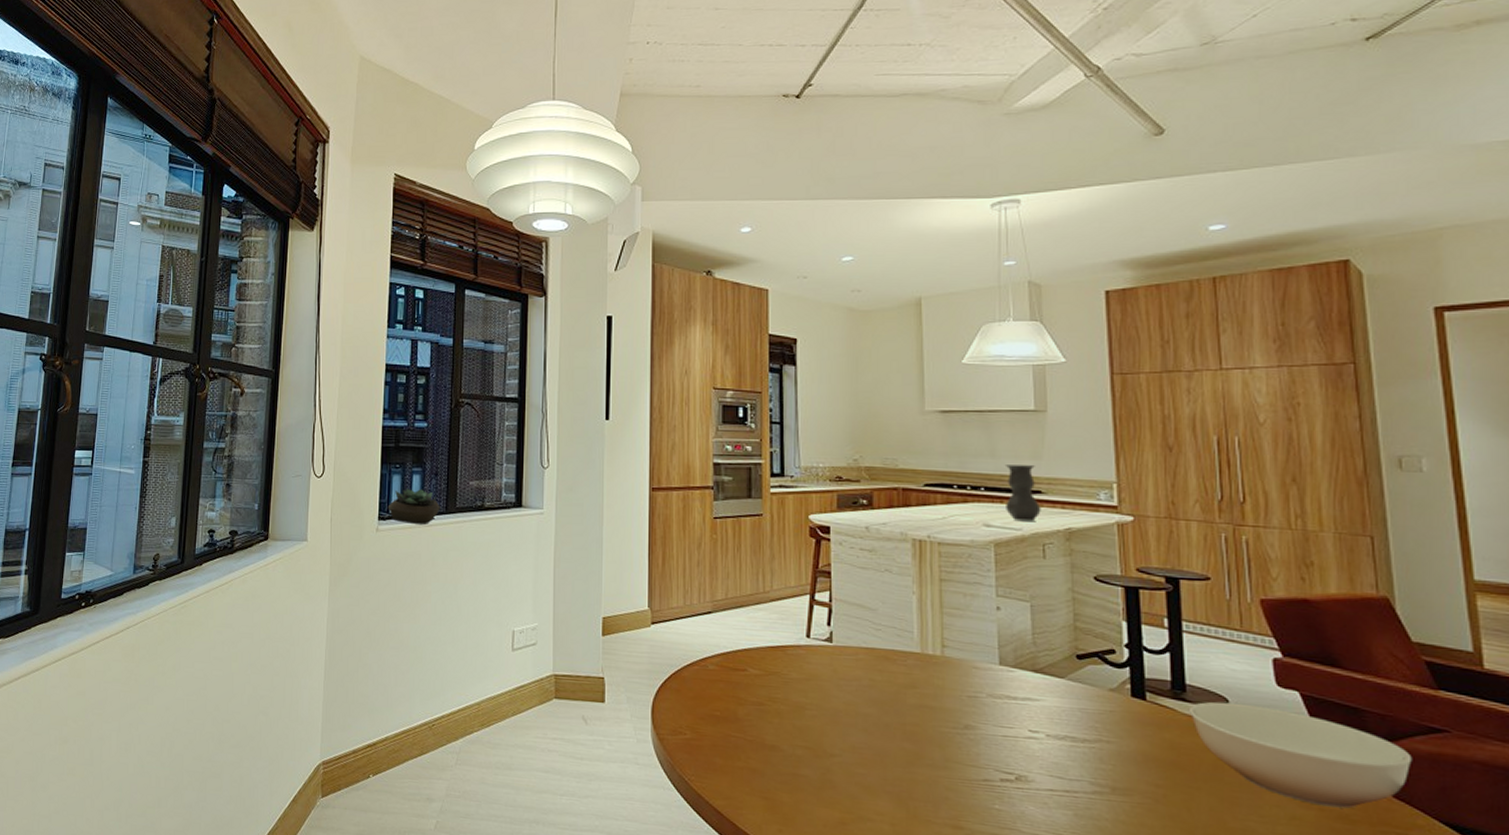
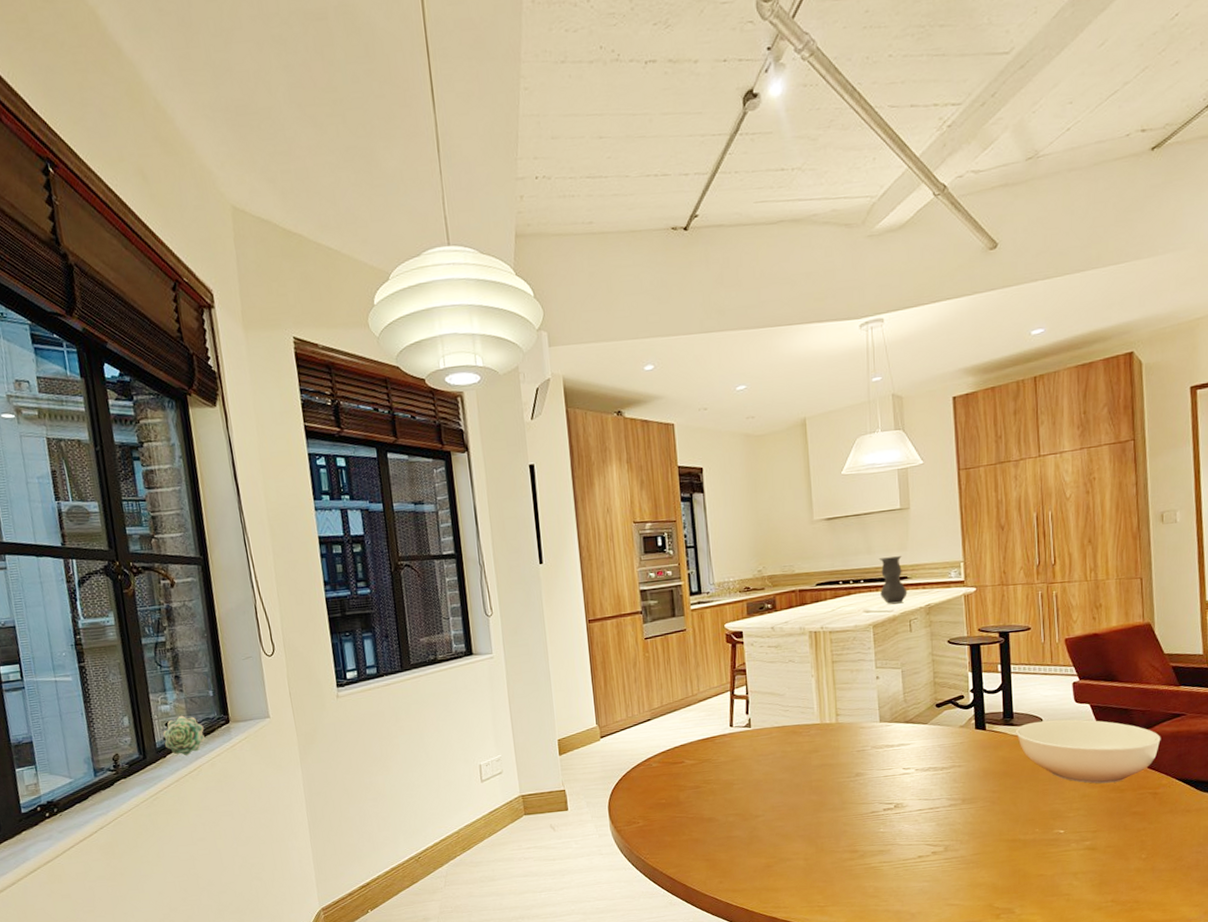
succulent plant: none [203,524,243,568] -> present [163,715,205,756]
succulent plant: present [387,489,440,526] -> none [344,652,396,687]

